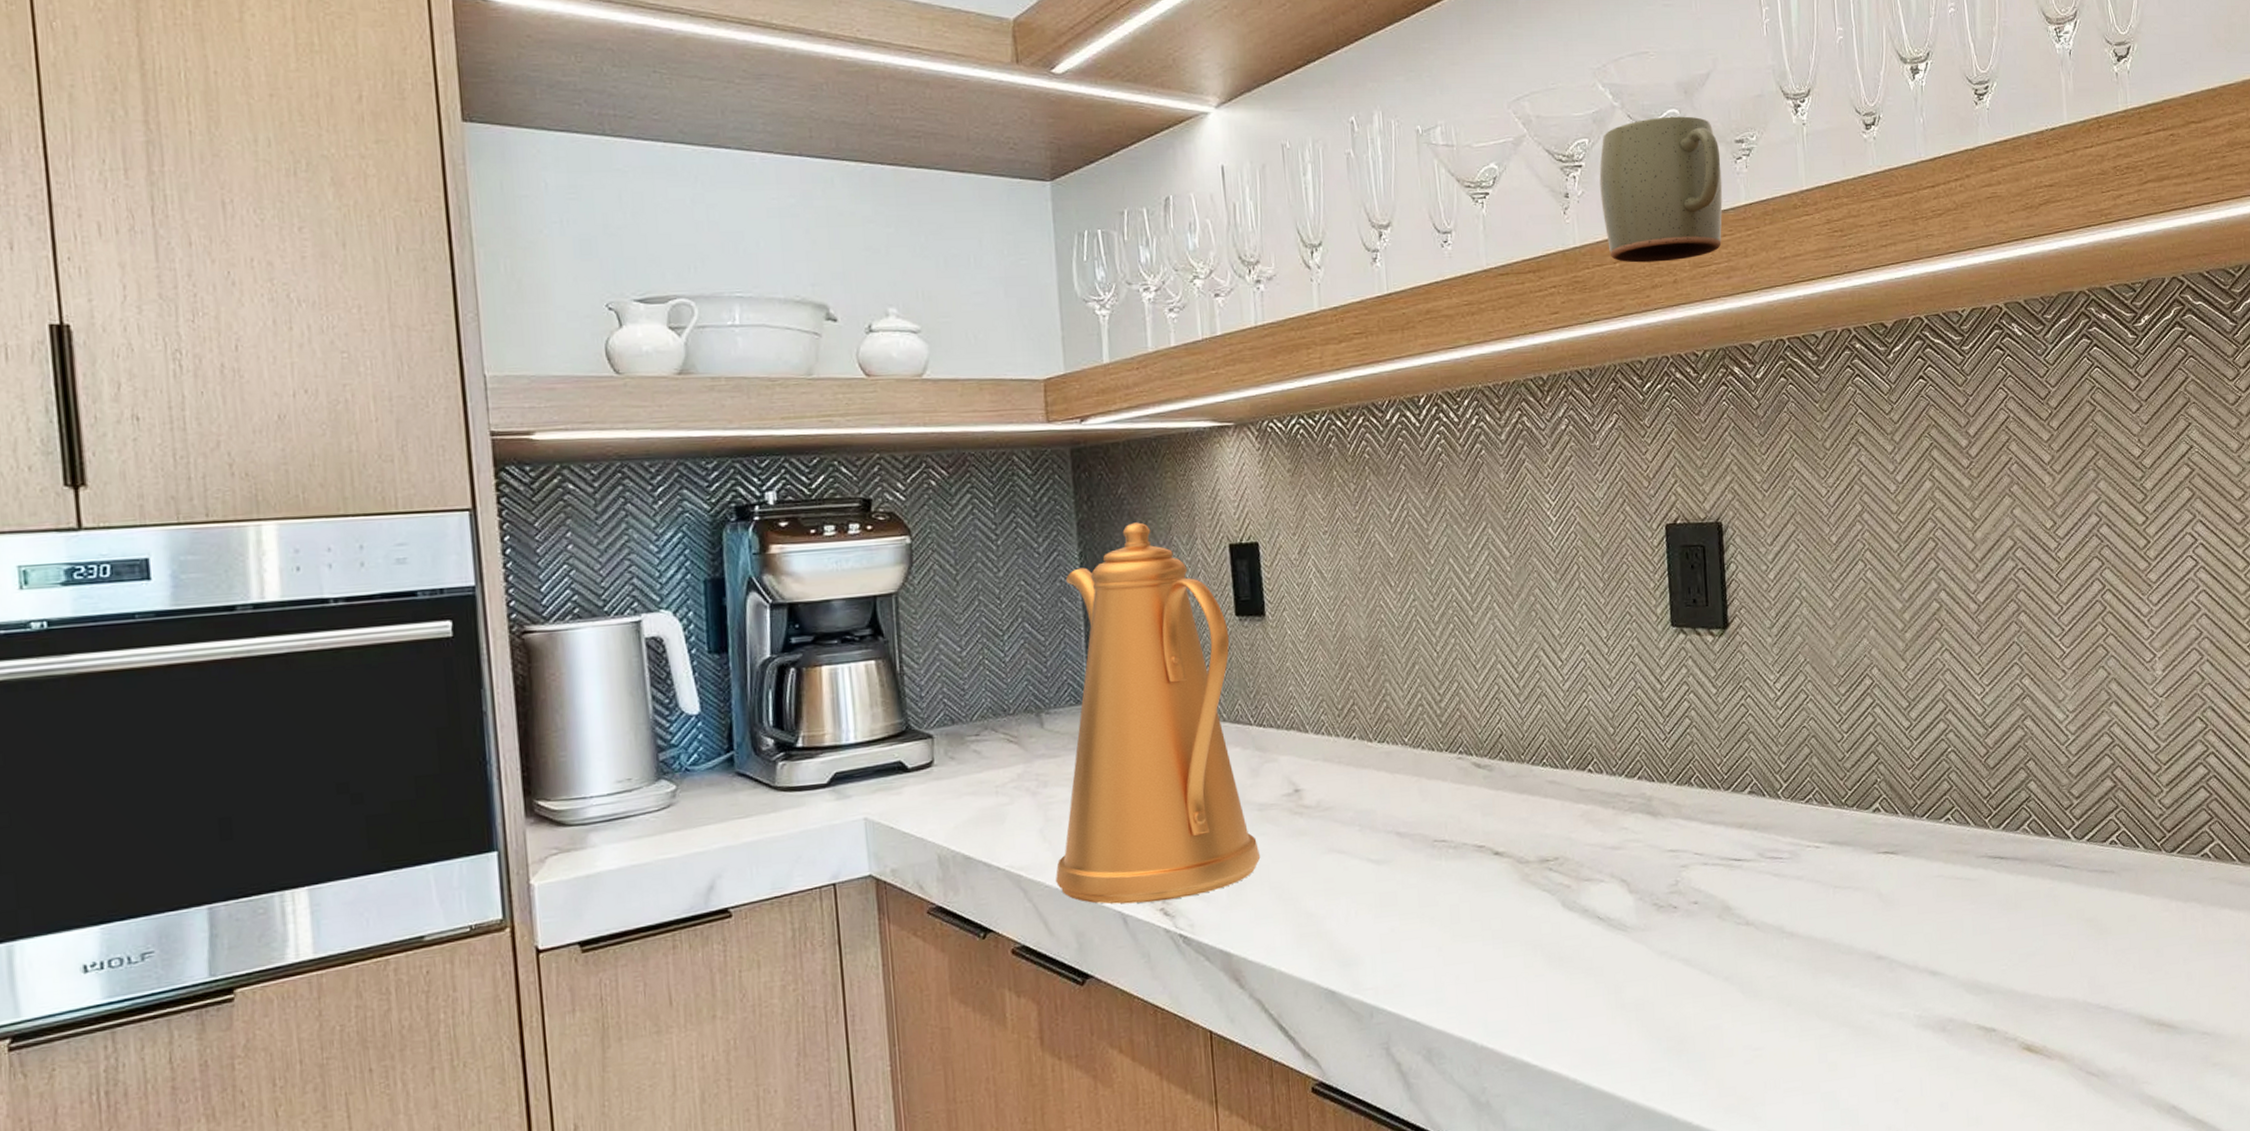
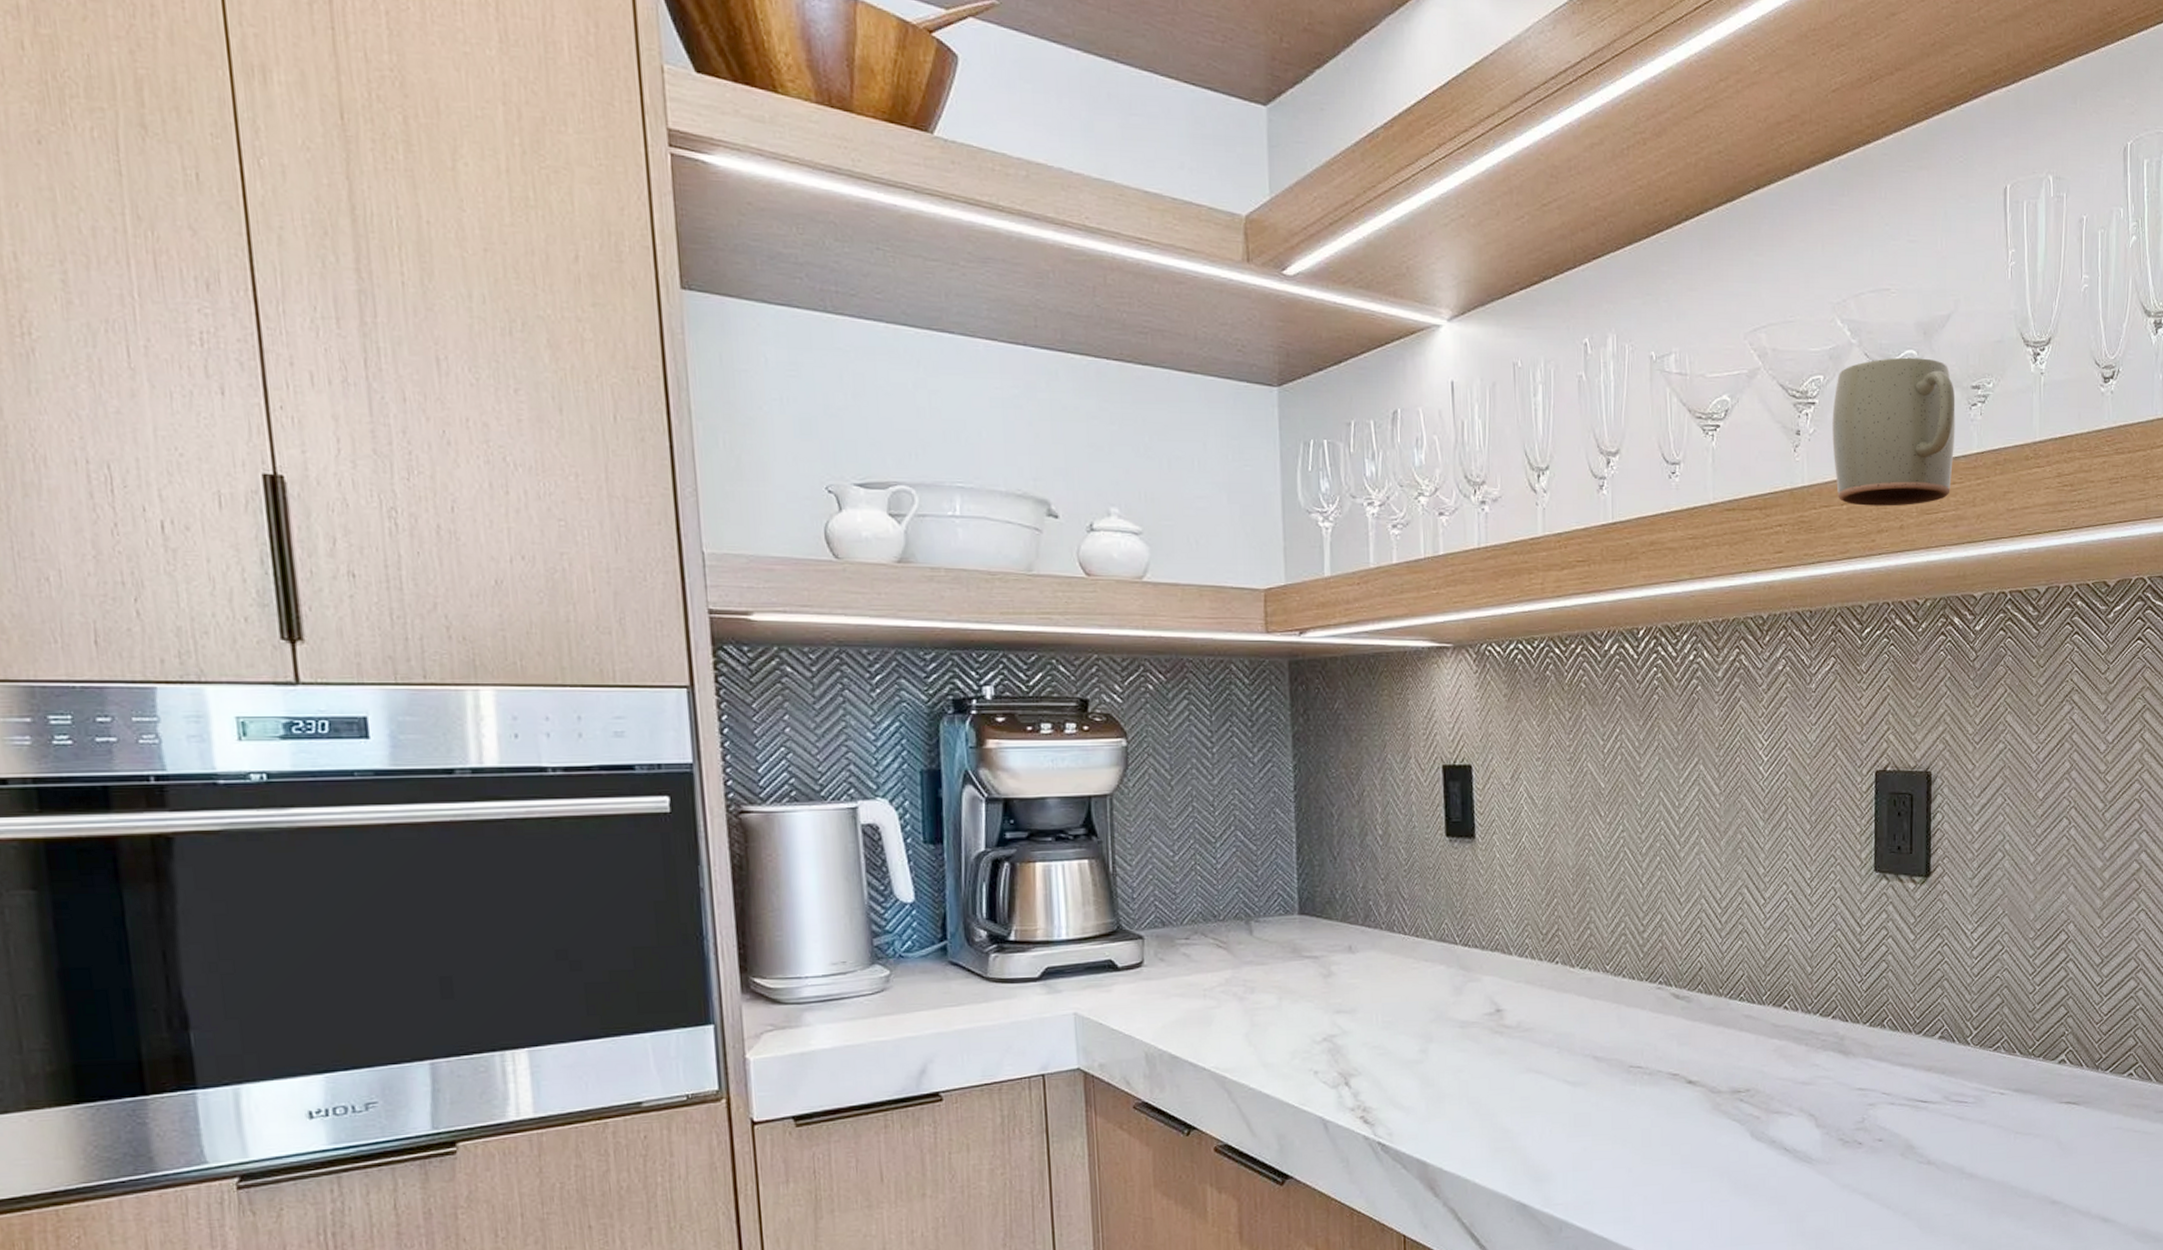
coffee pot: present [1055,522,1261,904] -> none [1258,738,1460,1110]

